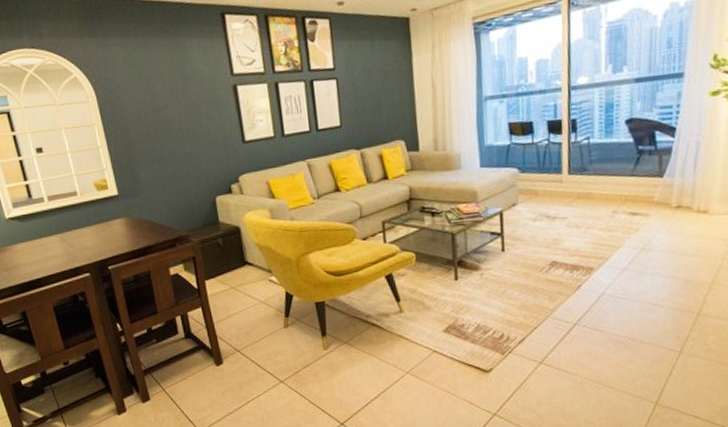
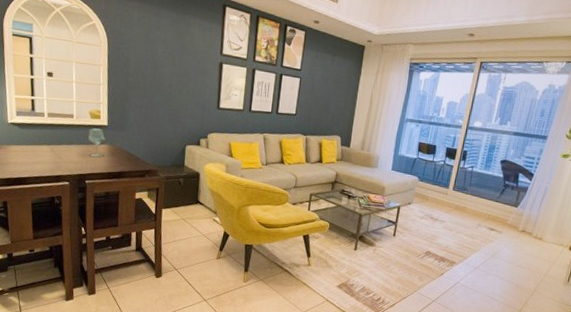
wine glass: none [98,200,122,237] -> present [88,128,106,158]

